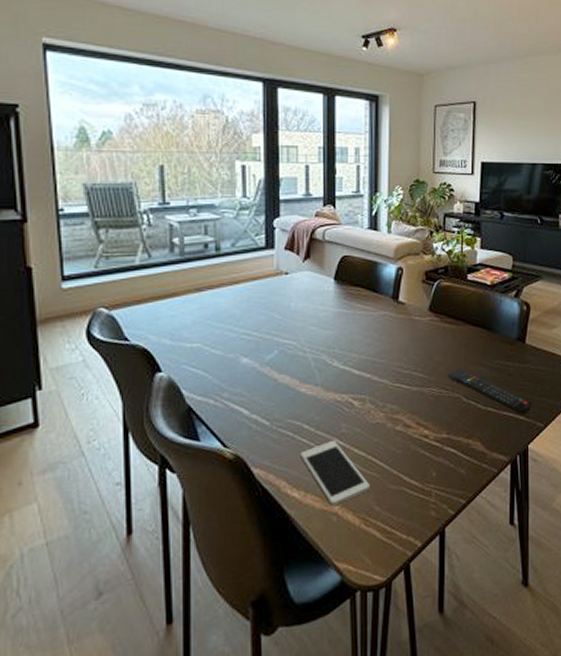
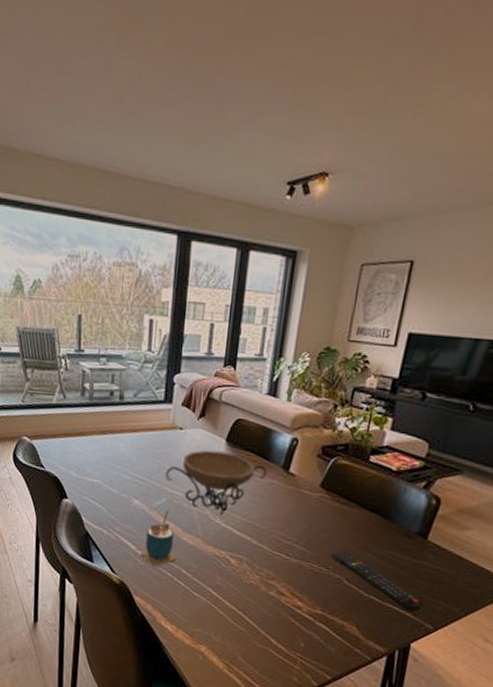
cup: none [256,363,295,428] -> present [141,510,176,566]
decorative bowl: none [274,291,378,358] -> present [165,450,267,516]
cell phone: present [300,441,371,505] -> none [176,589,238,646]

